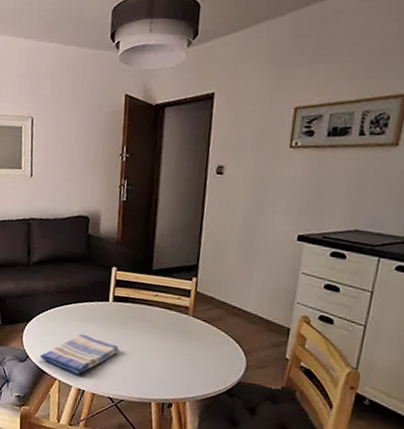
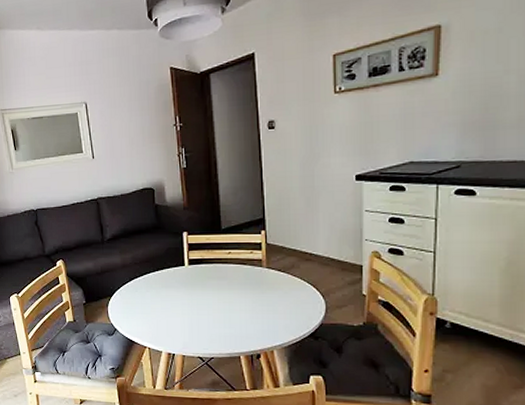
dish towel: present [39,333,120,375] -> none [127,300,202,340]

